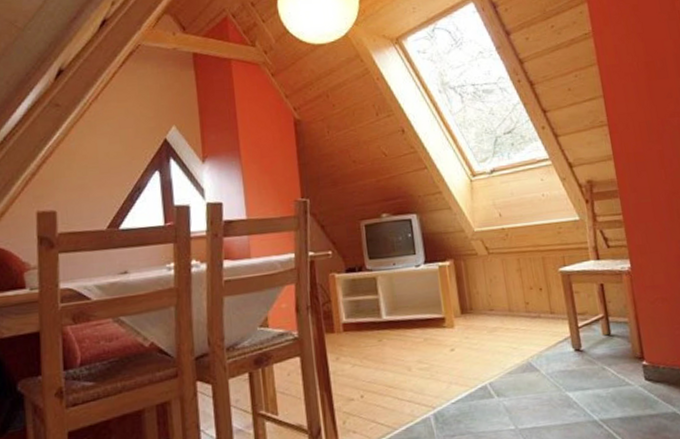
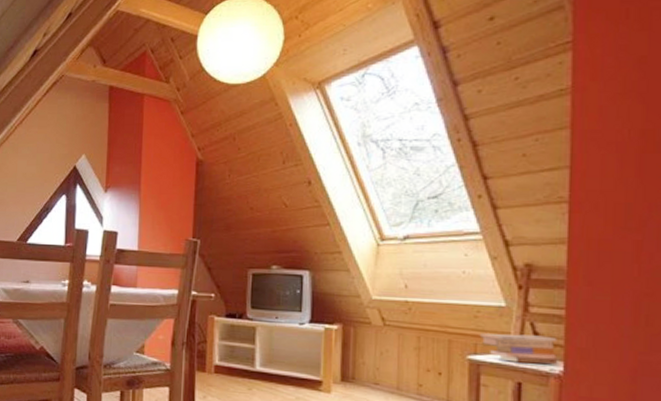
books: none [564,239,626,268] -> present [479,333,558,365]

